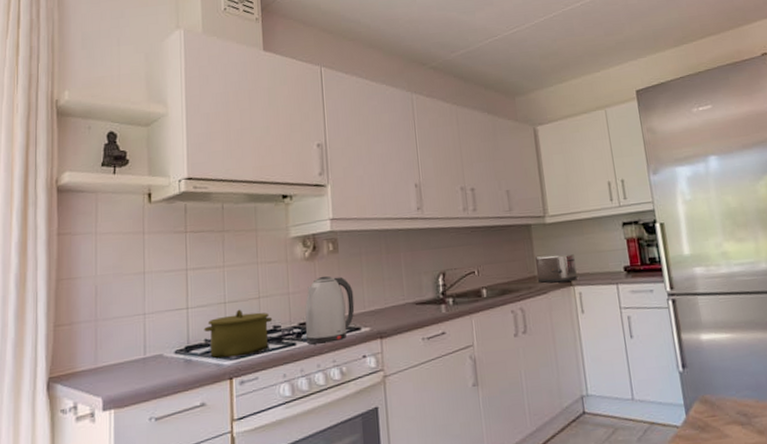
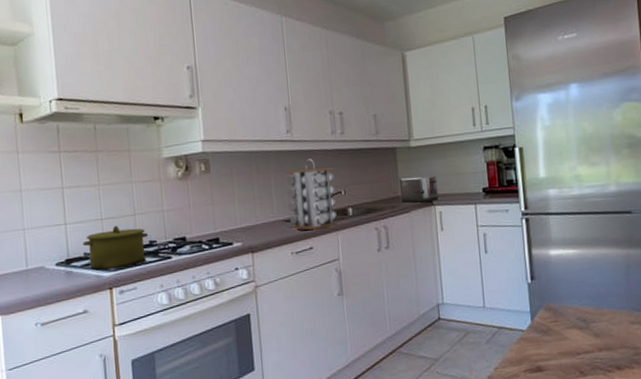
kettle: present [305,275,355,345] -> none [179,194,227,258]
spice rack: none [416,237,473,315] -> present [285,159,339,231]

